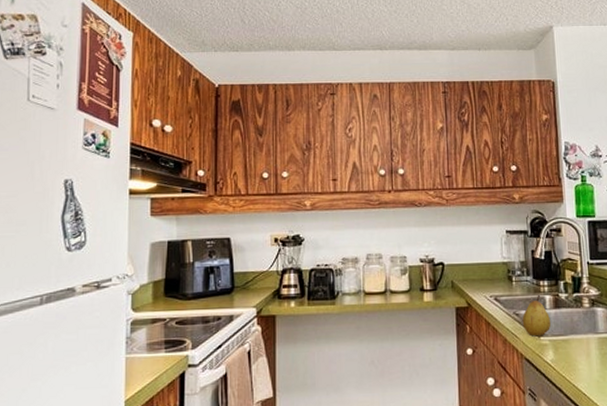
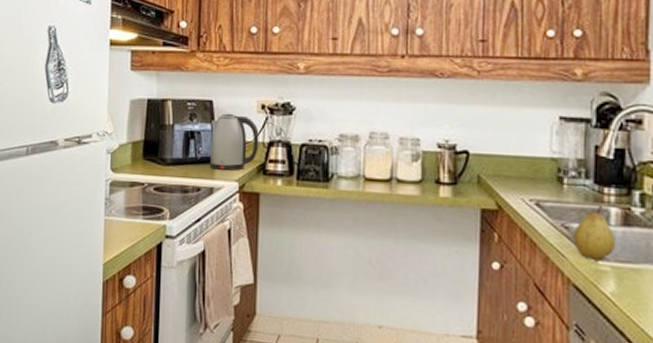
kettle: none [230,248,273,299] -> present [210,113,259,171]

